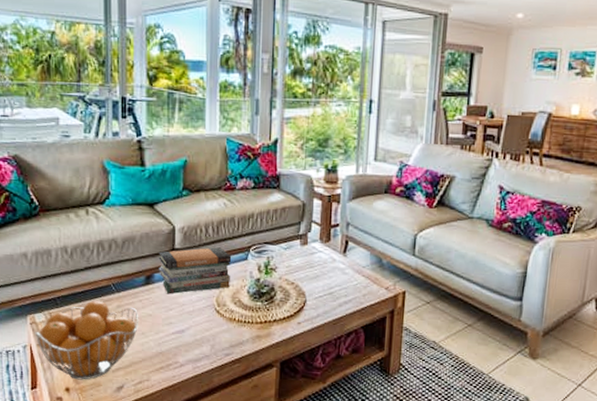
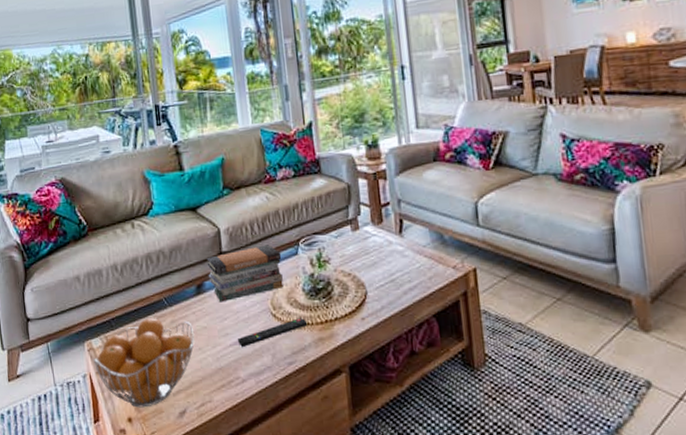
remote control: none [181,316,248,336] -> present [238,318,308,347]

